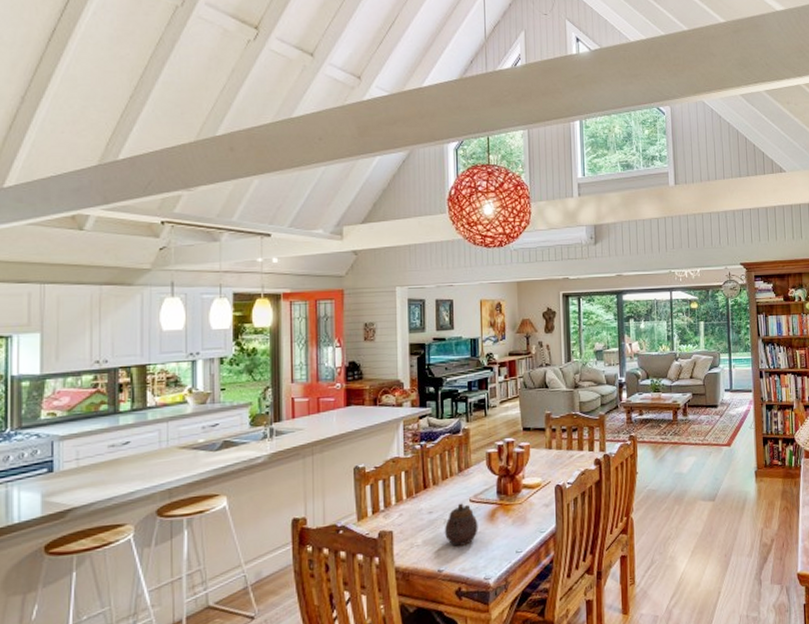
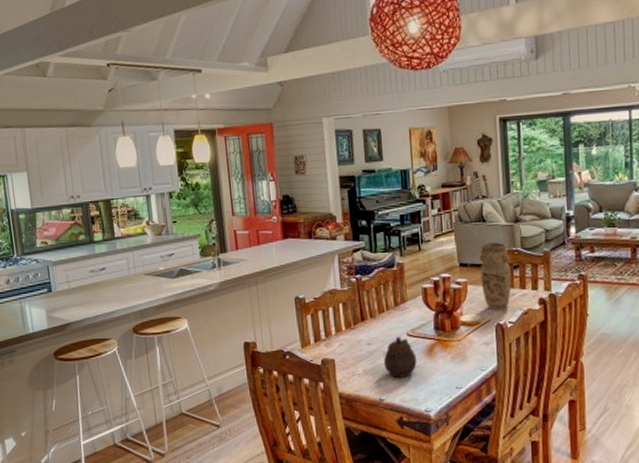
vase: none [542,407,570,472] -> present [480,242,512,310]

